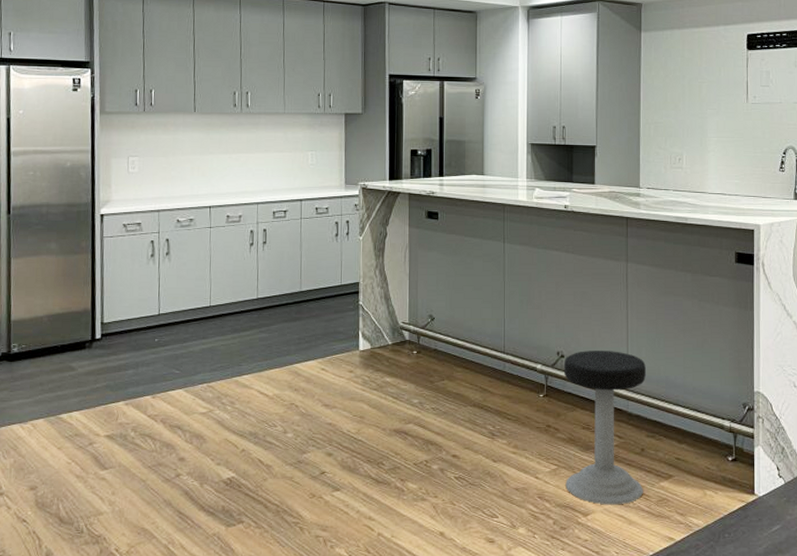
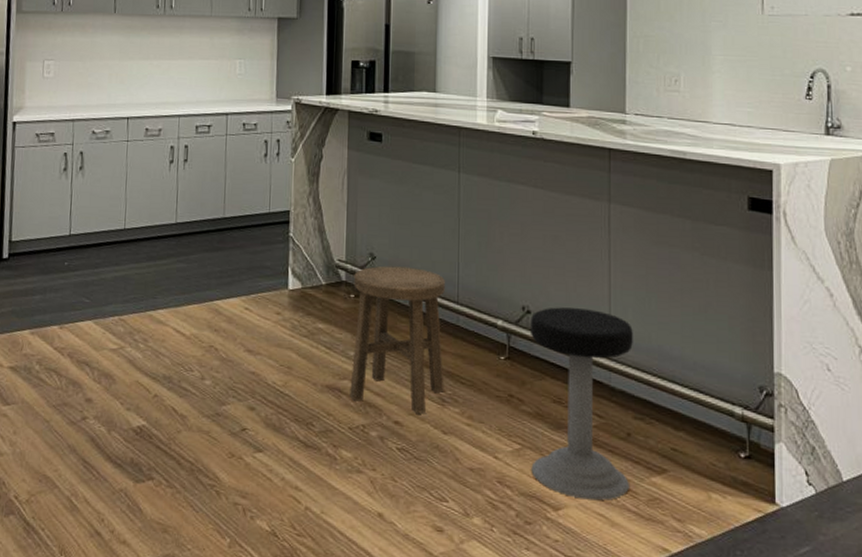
stool: none [414,325,494,447] -> present [350,265,445,414]

